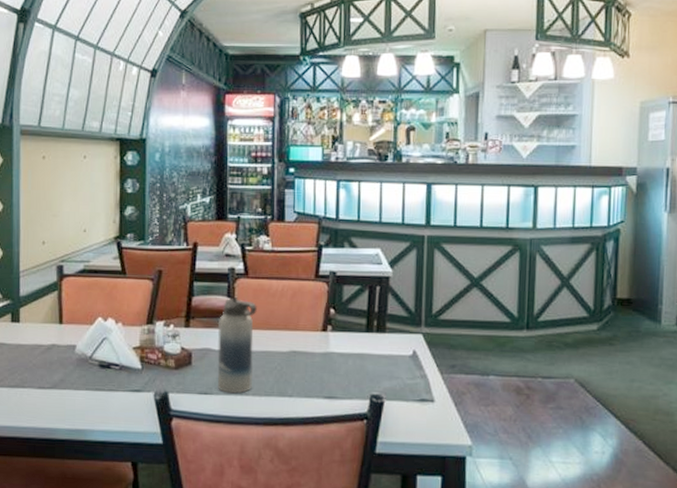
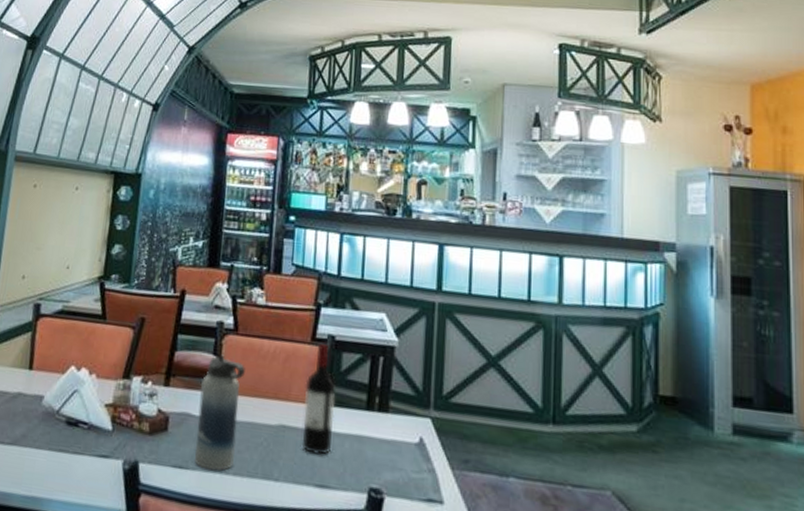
wine bottle: none [311,280,339,372] -> present [302,344,336,455]

